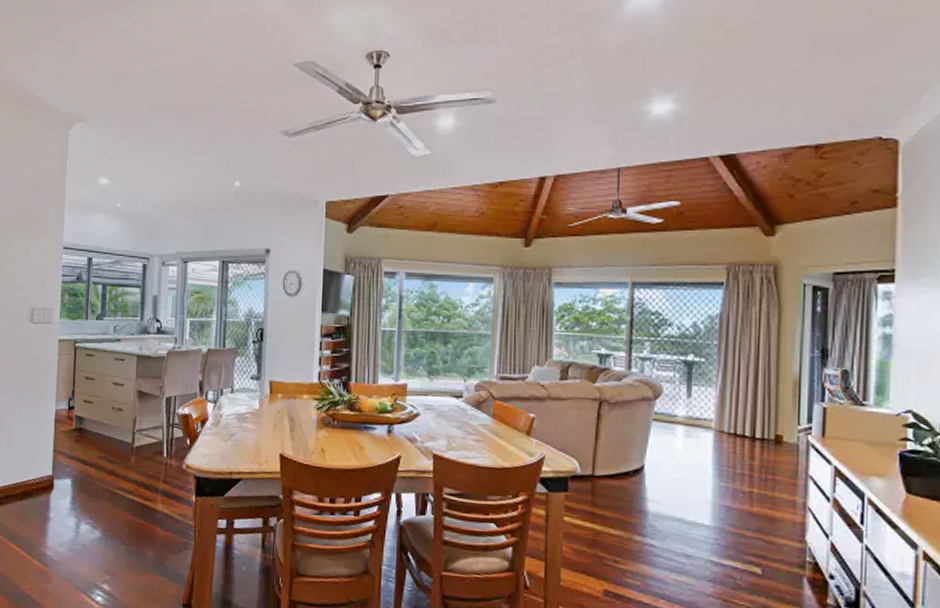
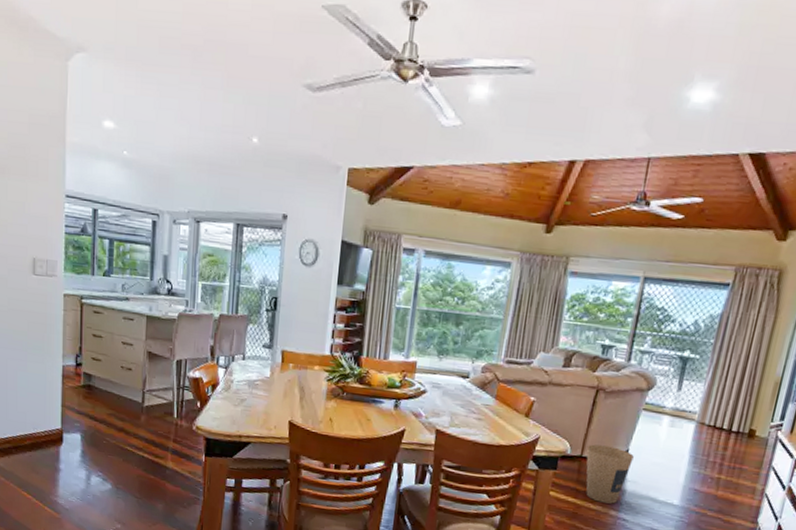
trash can: none [597,461,651,528] -> present [586,444,634,504]

